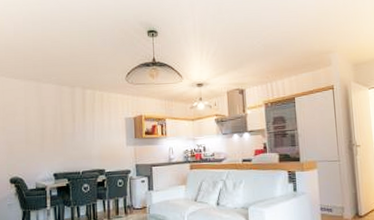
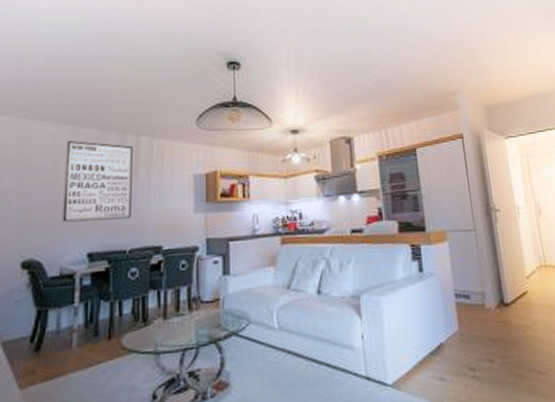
wall art: none [33,93,82,152] -> present [62,141,133,222]

